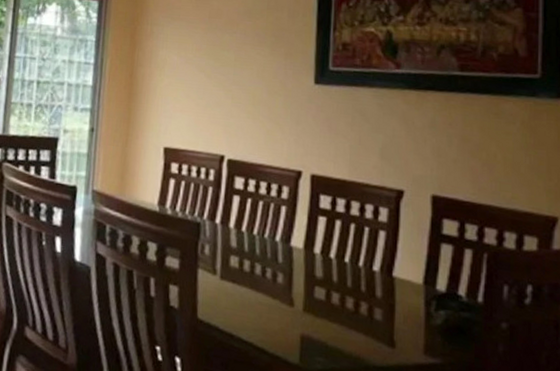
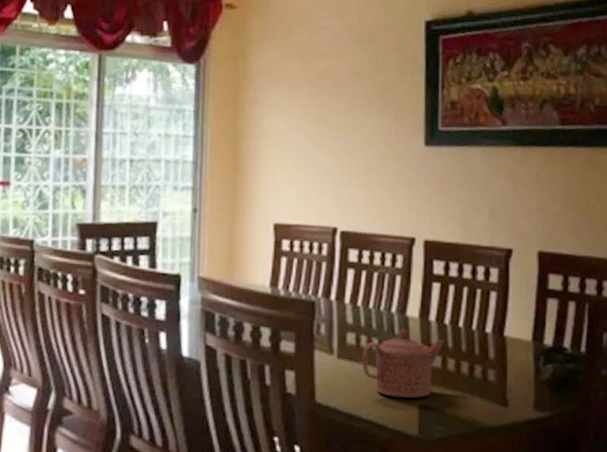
teapot: none [244,258,329,327] -> present [361,329,445,399]

